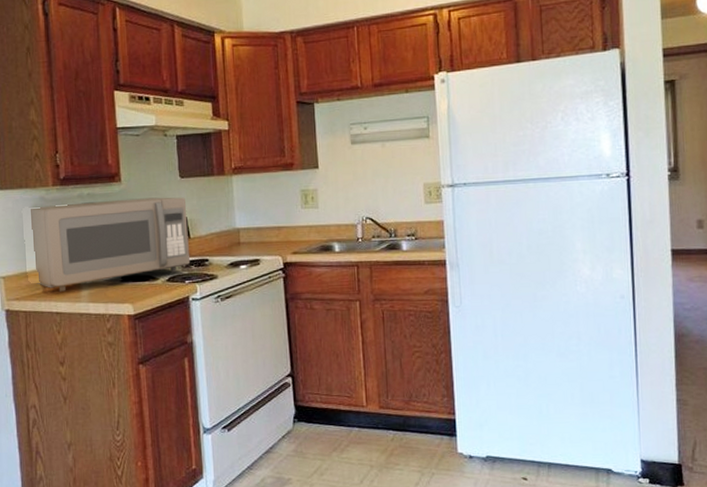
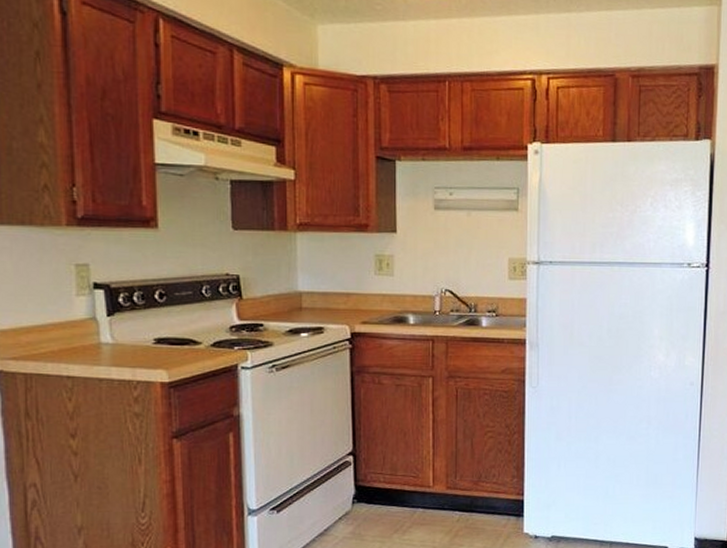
microwave: present [31,197,190,292] -> none [36,248,240,352]

